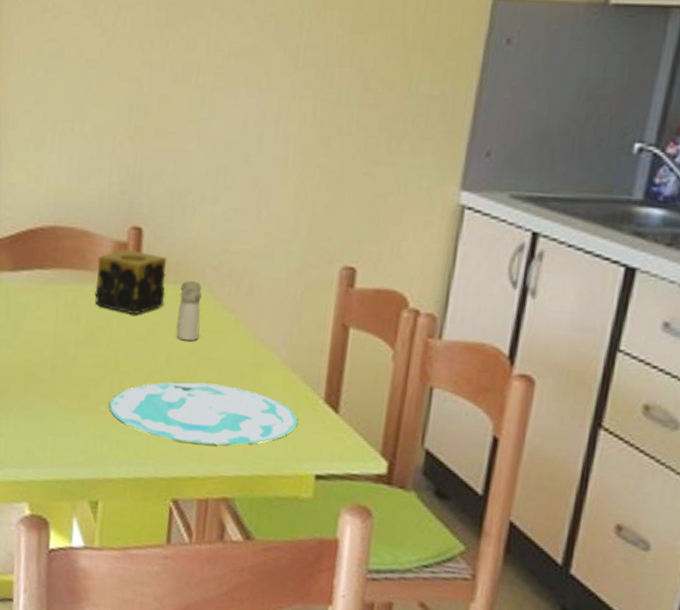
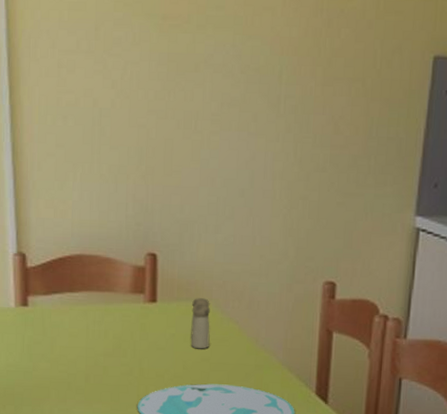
candle: present [95,249,167,314] -> none [119,273,180,328]

